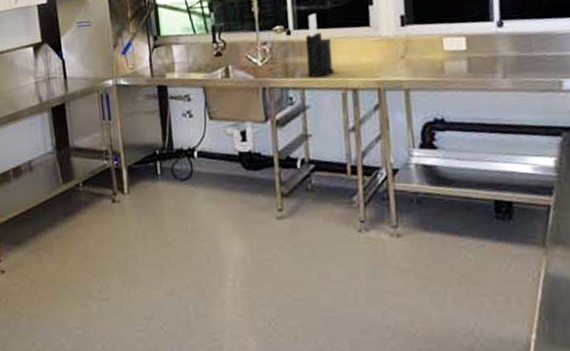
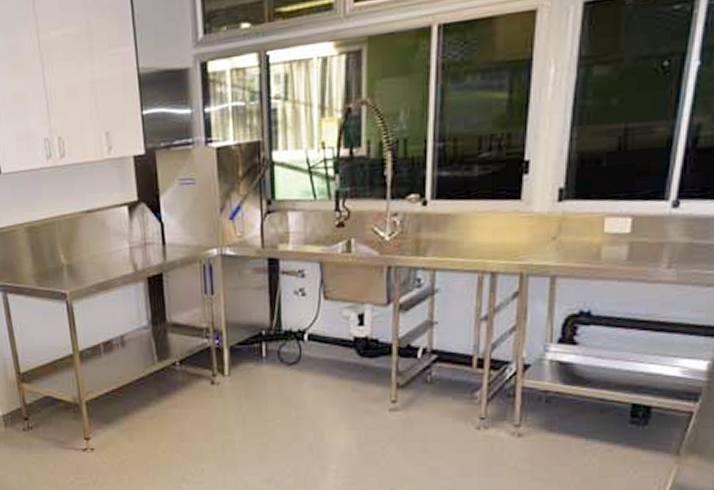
knife block: present [305,13,335,77] -> none [441,180,473,257]

